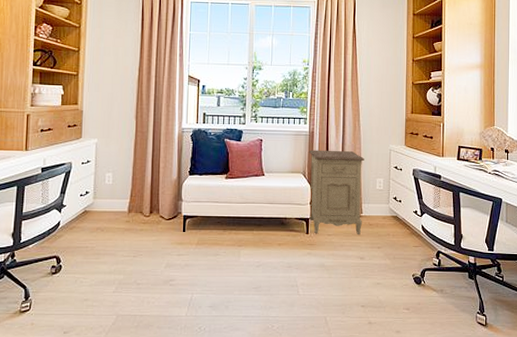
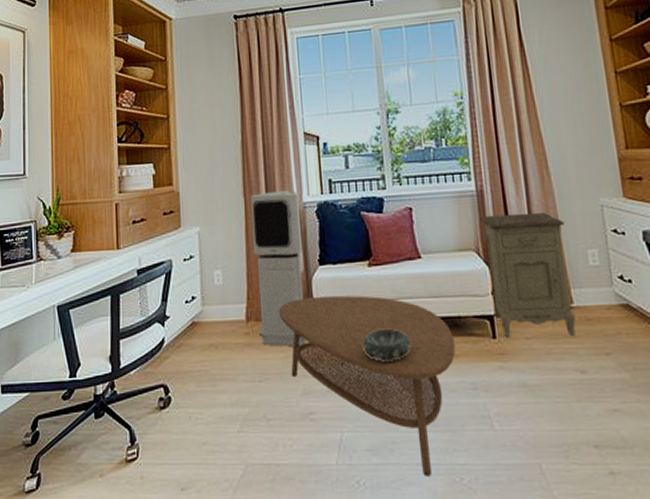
air purifier: none [137,117,179,233] -> present [250,189,306,347]
coffee table: none [155,197,281,324] -> present [279,295,456,476]
decorative bowl: none [215,224,249,246] -> present [363,330,411,362]

